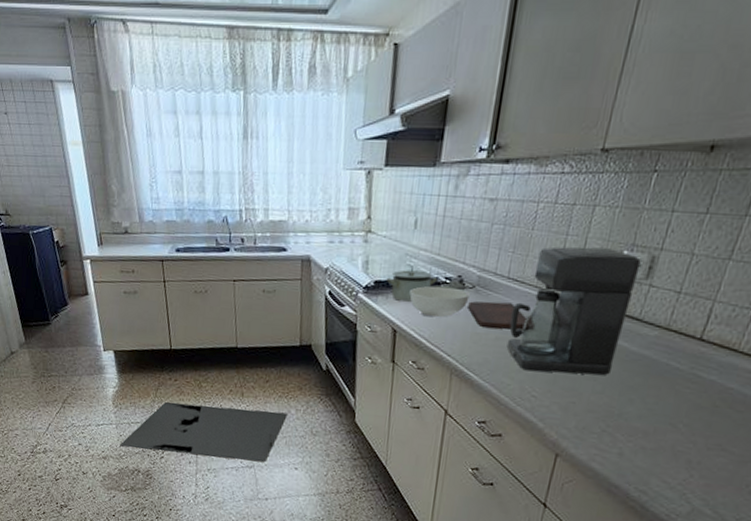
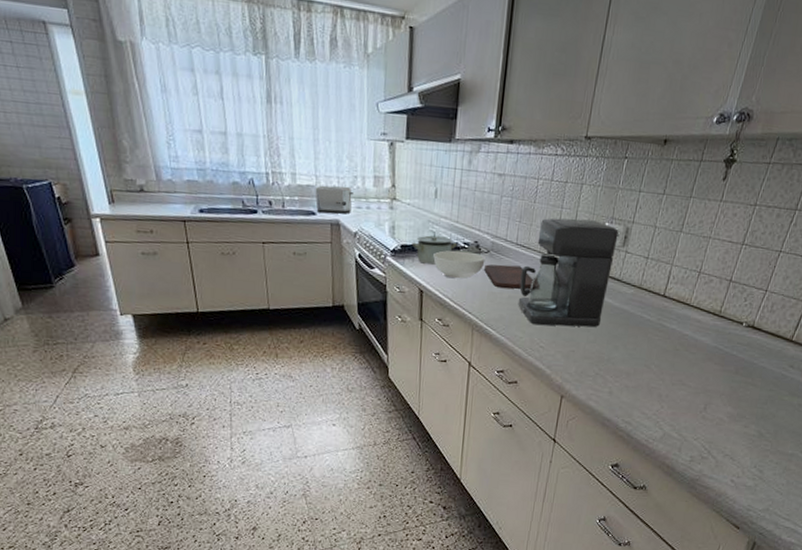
door mat: present [120,402,287,462] -> none [144,366,323,421]
toaster: none [287,220,327,250] -> present [315,185,354,214]

